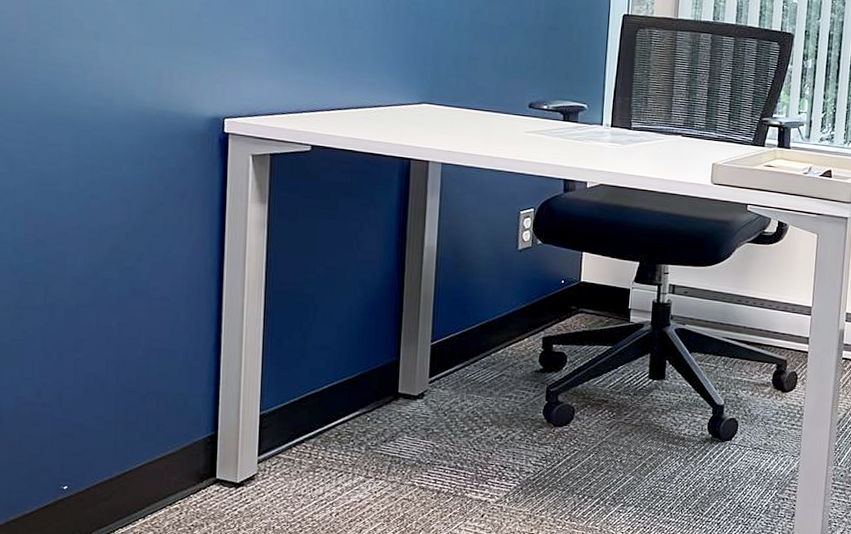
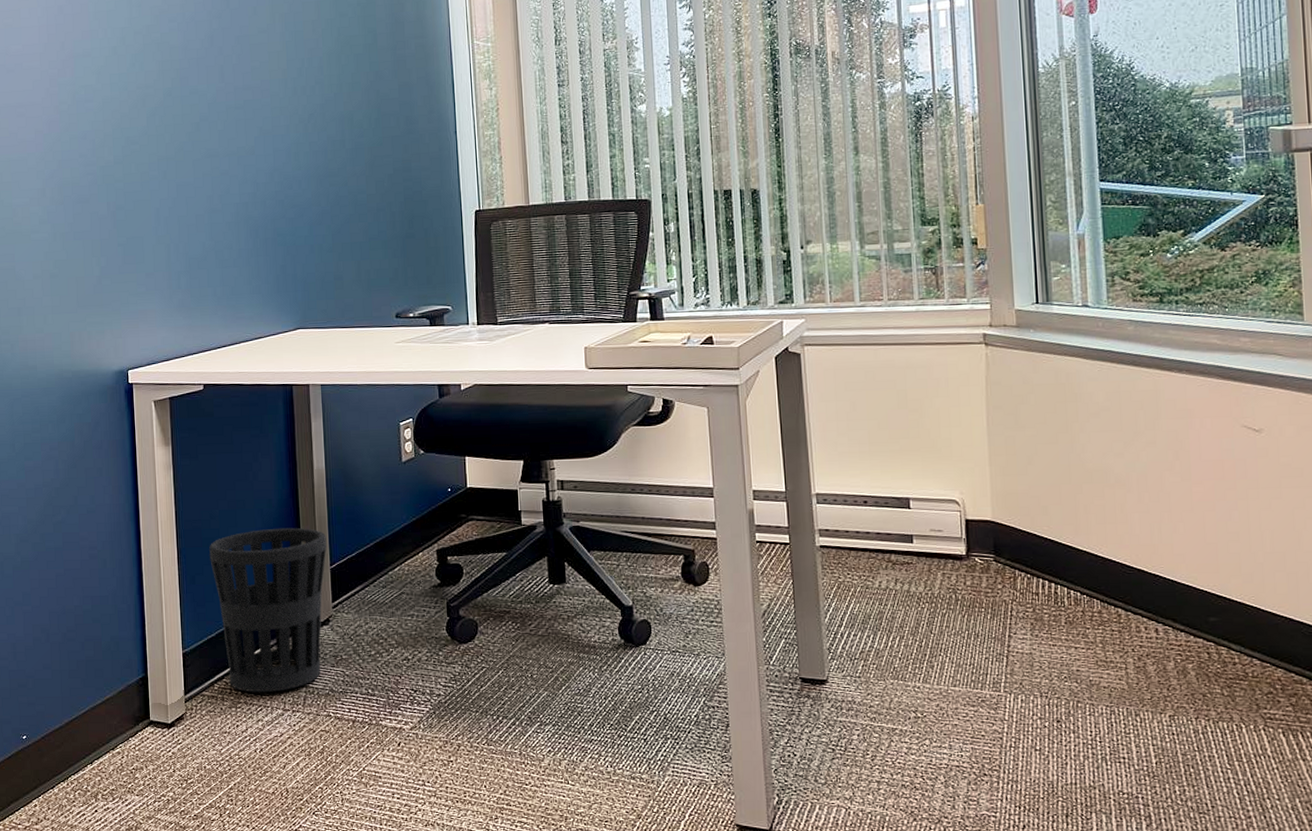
wastebasket: none [300,299,430,460] -> present [209,527,327,693]

